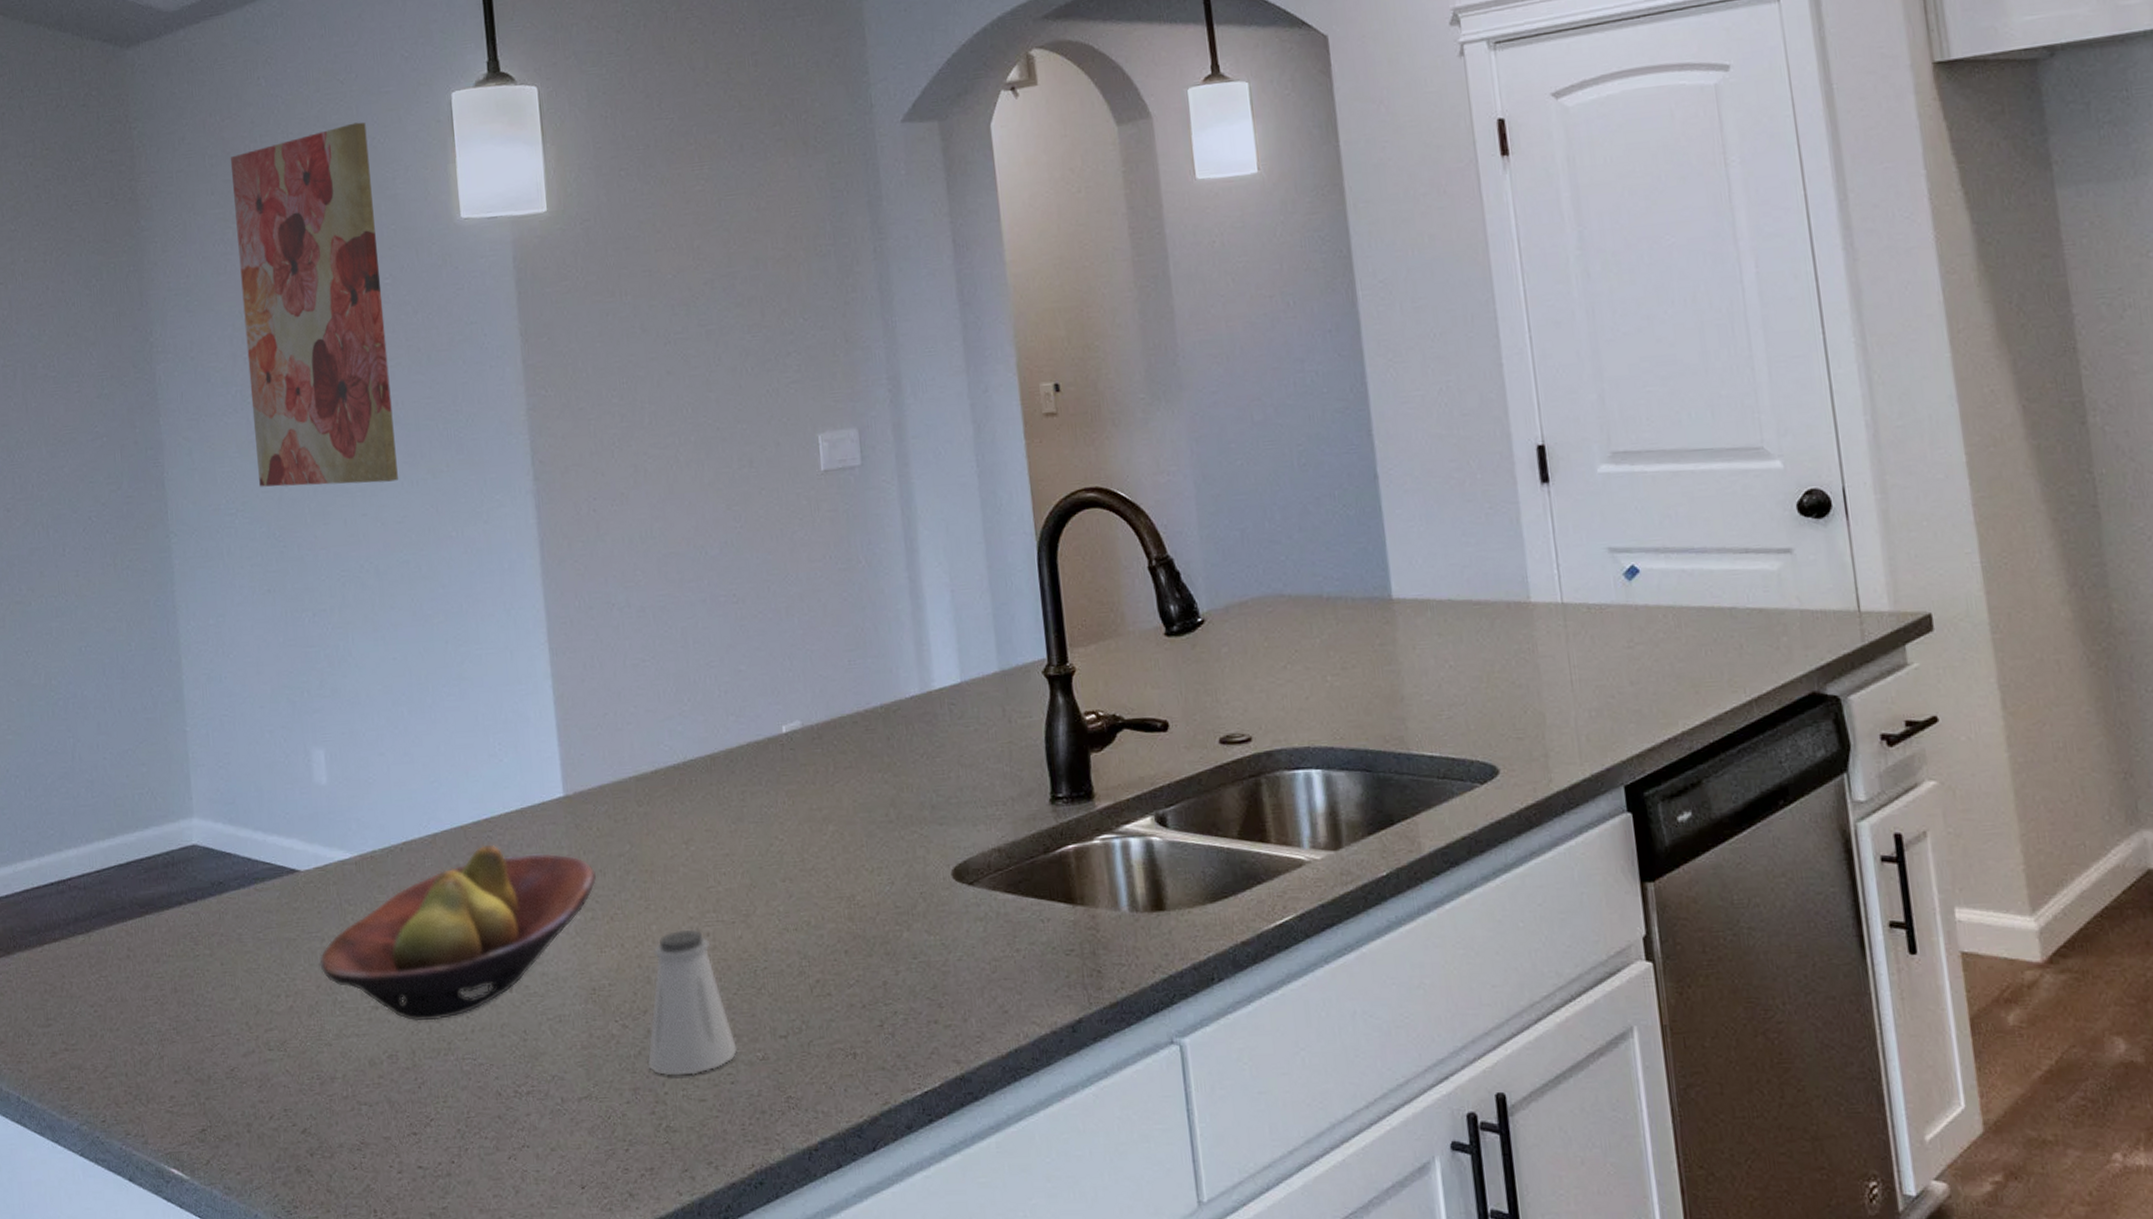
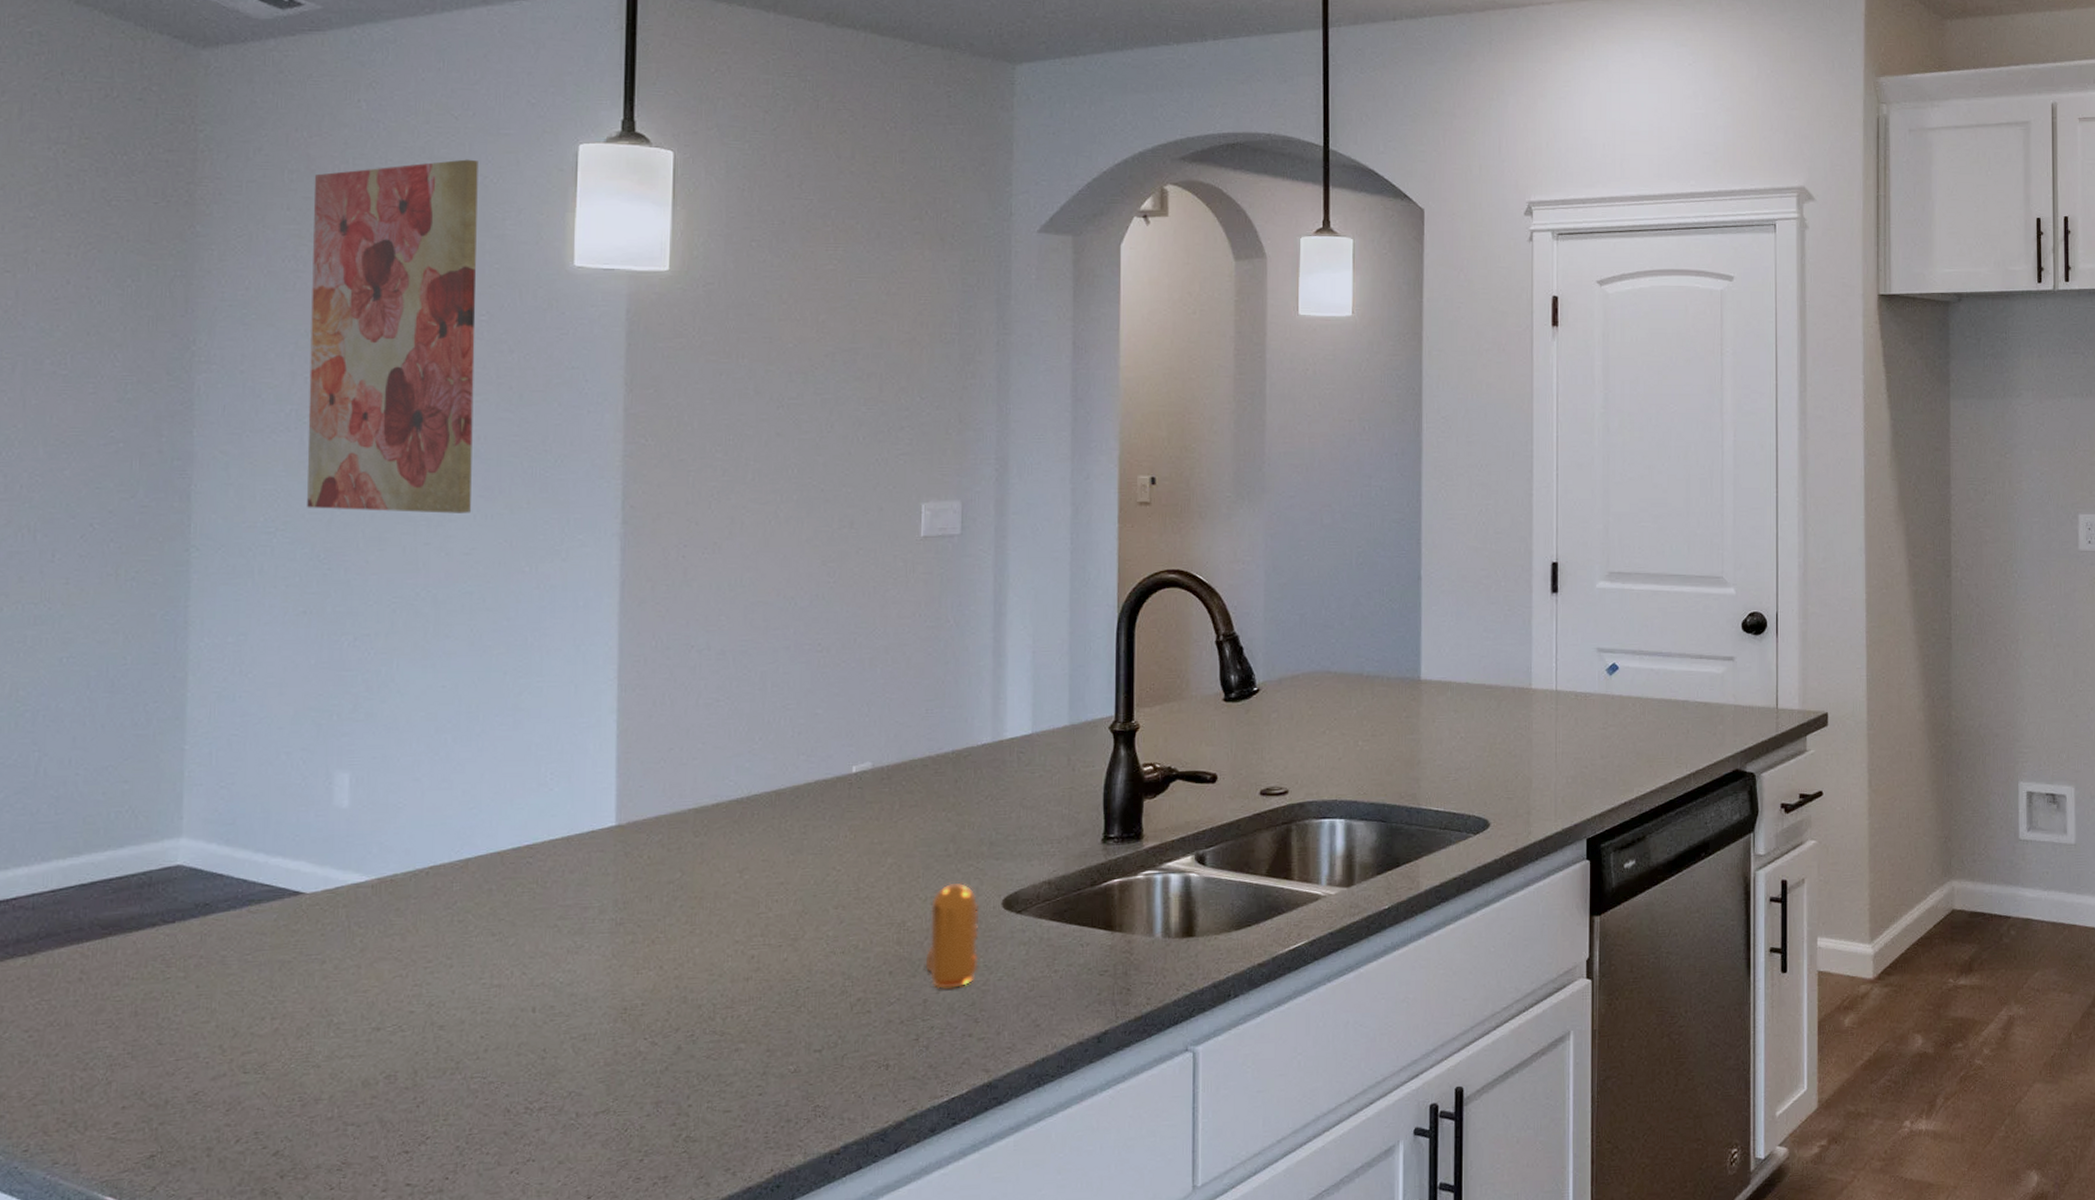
fruit bowl: present [319,844,597,1022] -> none [316,870,642,1042]
saltshaker: present [647,930,738,1076] -> none [673,953,770,1089]
pepper shaker: none [879,851,936,970] -> present [925,882,979,989]

